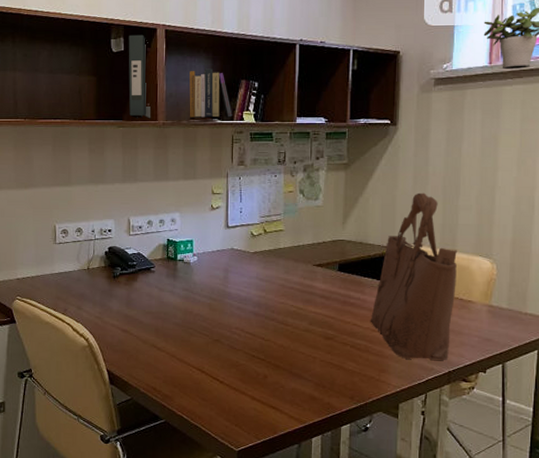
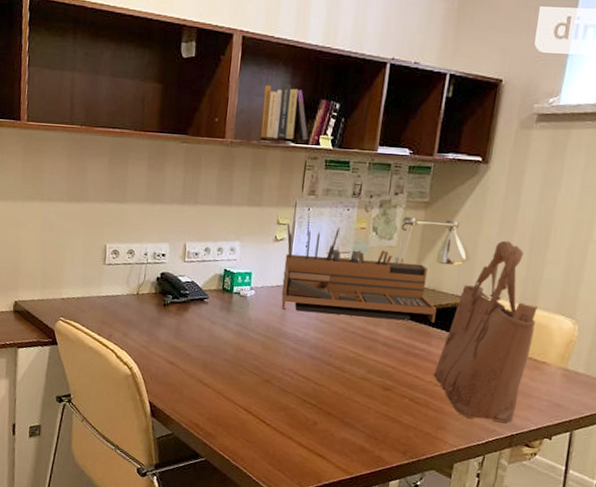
binder: present [128,34,151,119] -> none [195,39,223,136]
desk organizer: none [222,192,366,273] -> present [281,223,437,323]
desk lamp: none [322,178,391,221] -> present [394,216,471,265]

